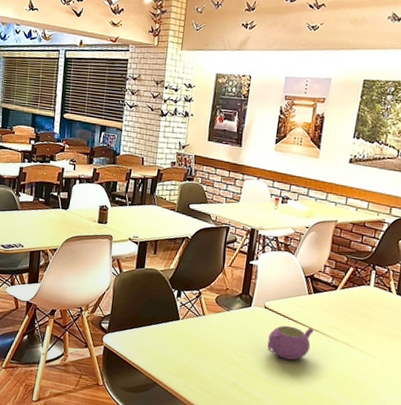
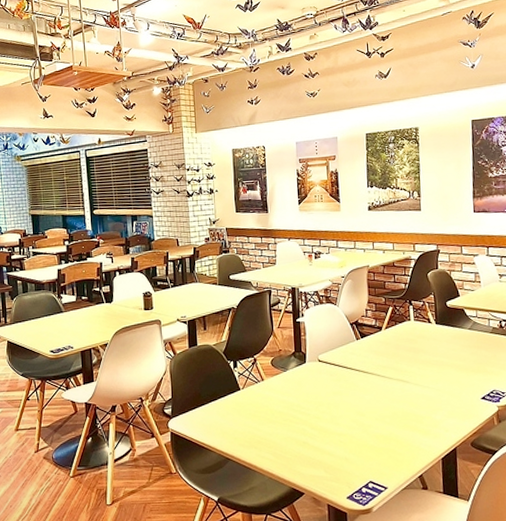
teapot: present [267,325,314,361] -> none [327,372,369,408]

